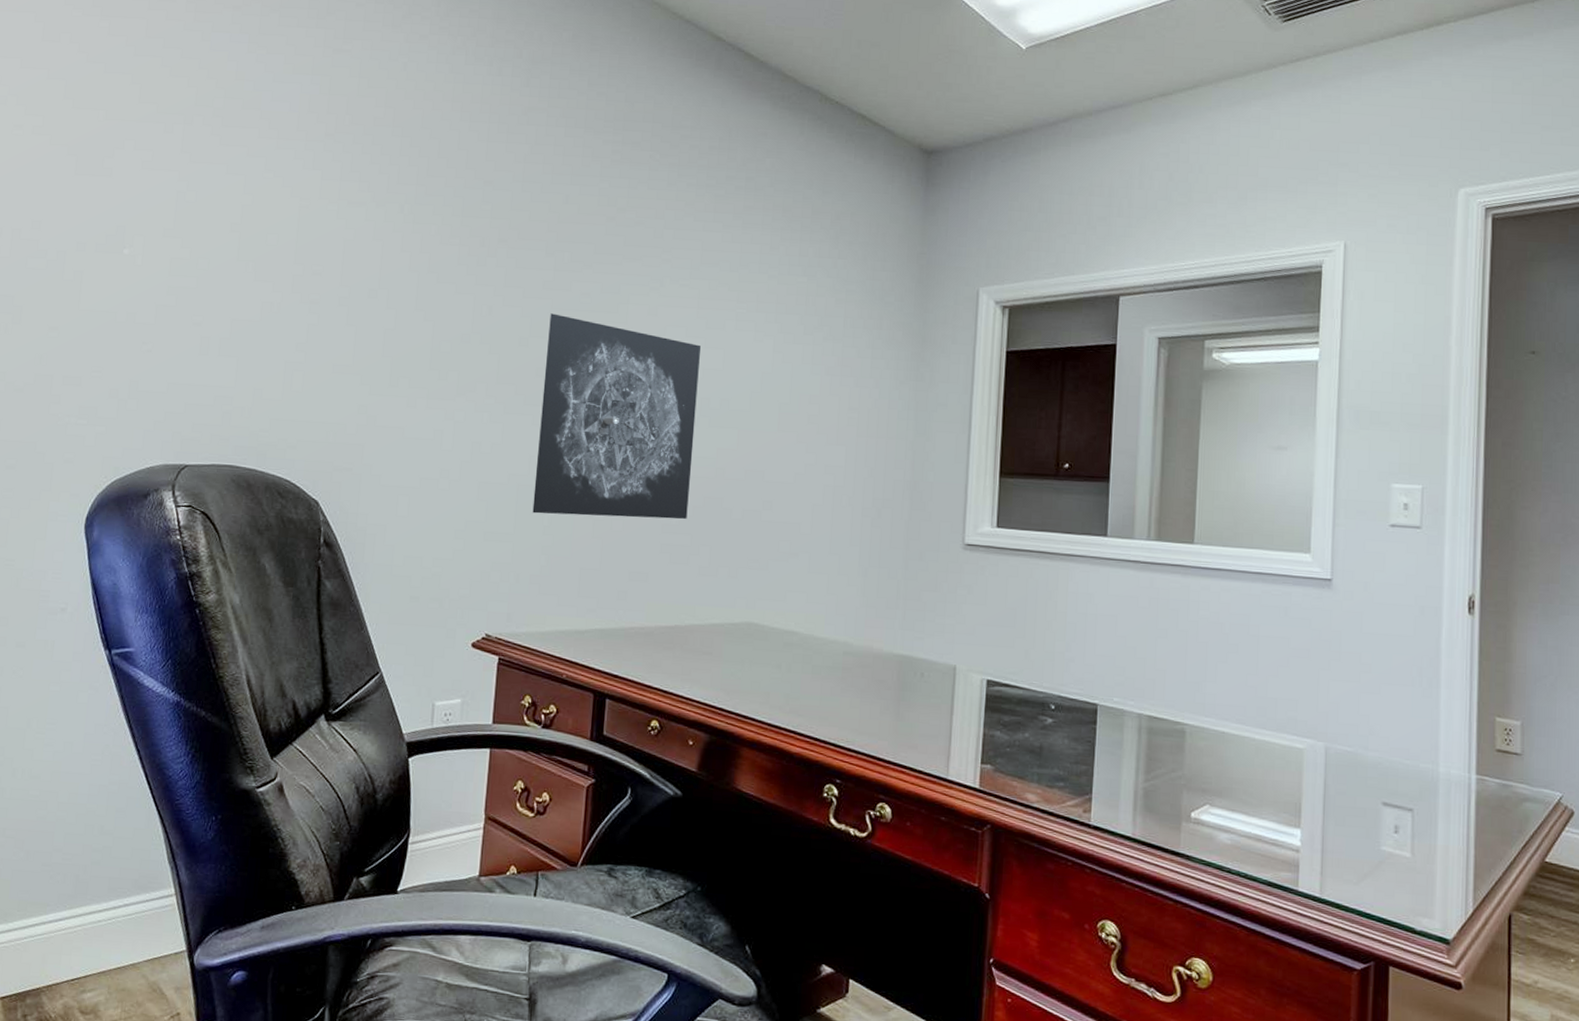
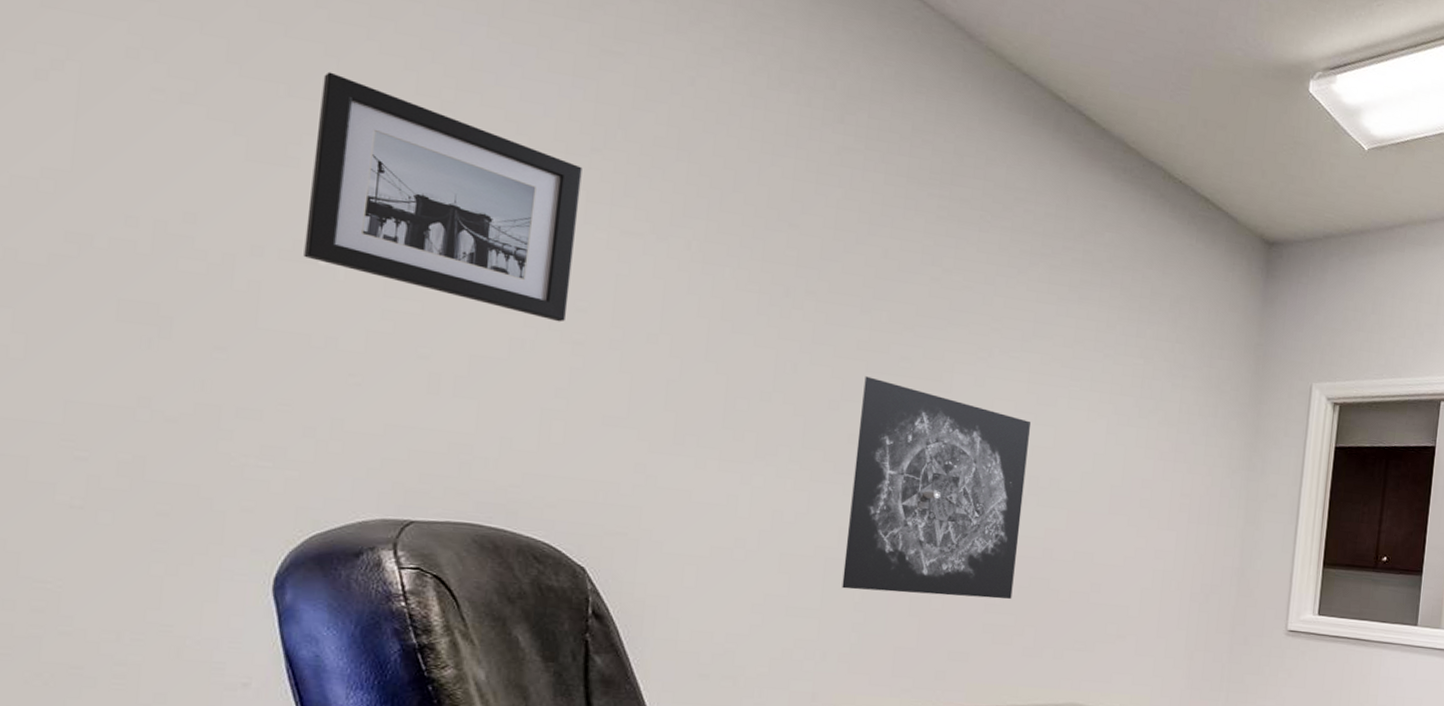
wall art: none [113,96,318,286] -> present [303,72,582,322]

